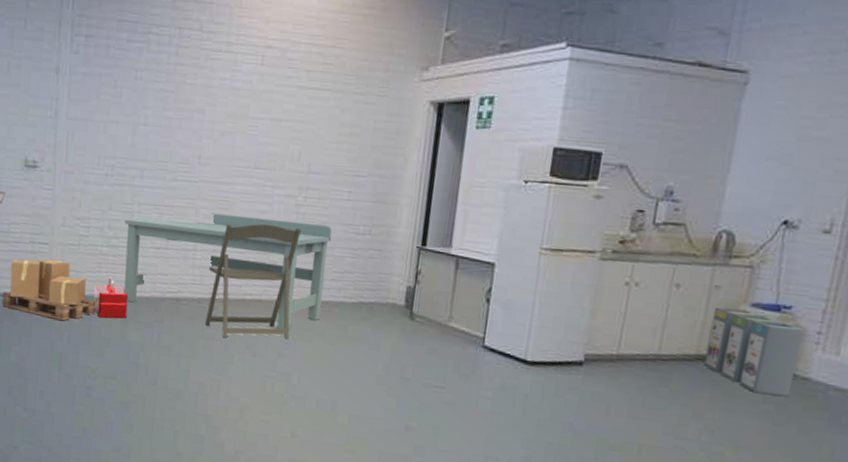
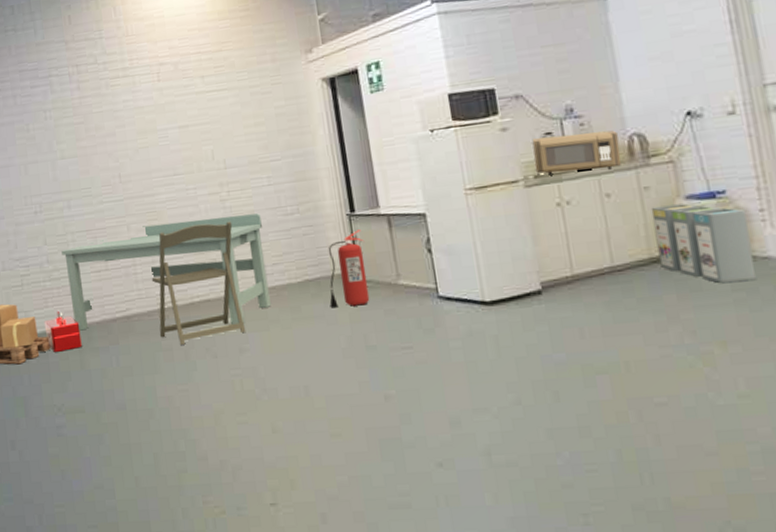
fire extinguisher: none [376,264,428,339] -> present [328,229,370,308]
microwave: none [615,213,709,261] -> present [532,130,621,175]

